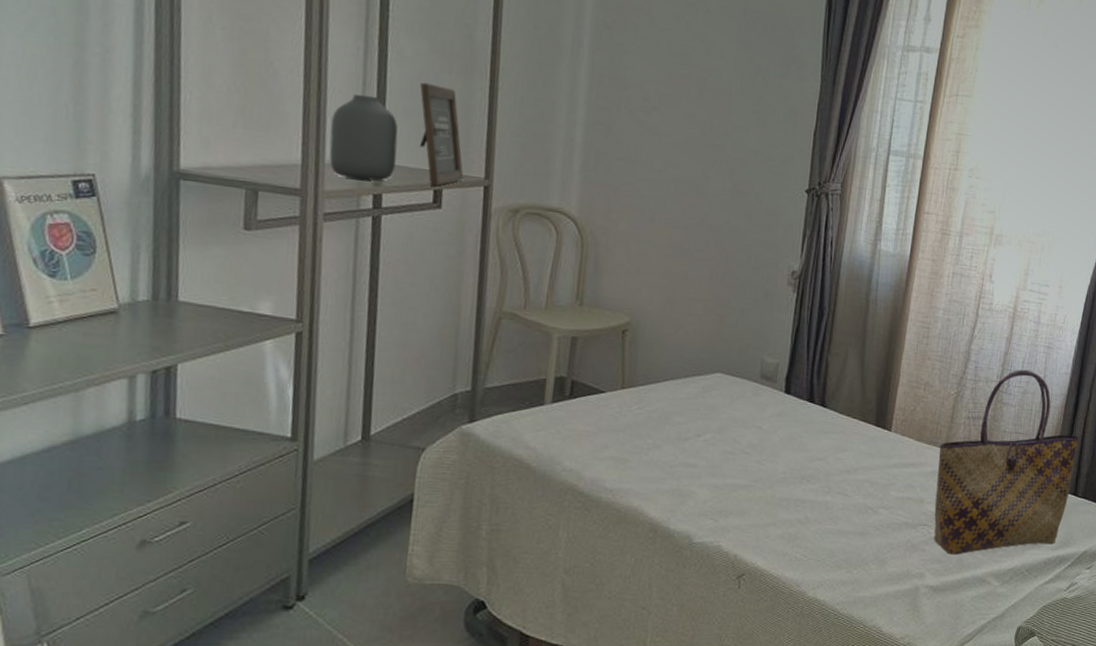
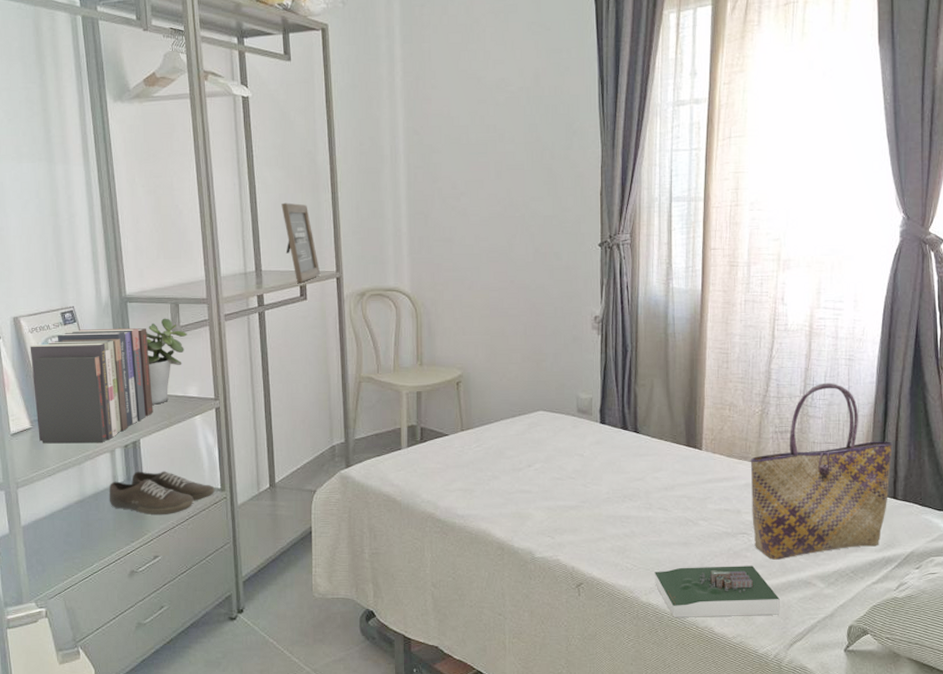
books: none [13,207,207,364] -> present [30,328,153,444]
shoe: none [118,406,282,468] -> present [108,471,215,515]
potted plant: none [160,207,266,320] -> present [117,318,187,405]
vase: present [329,94,398,181] -> none [222,219,270,285]
book: none [824,559,953,616] -> present [653,566,780,617]

